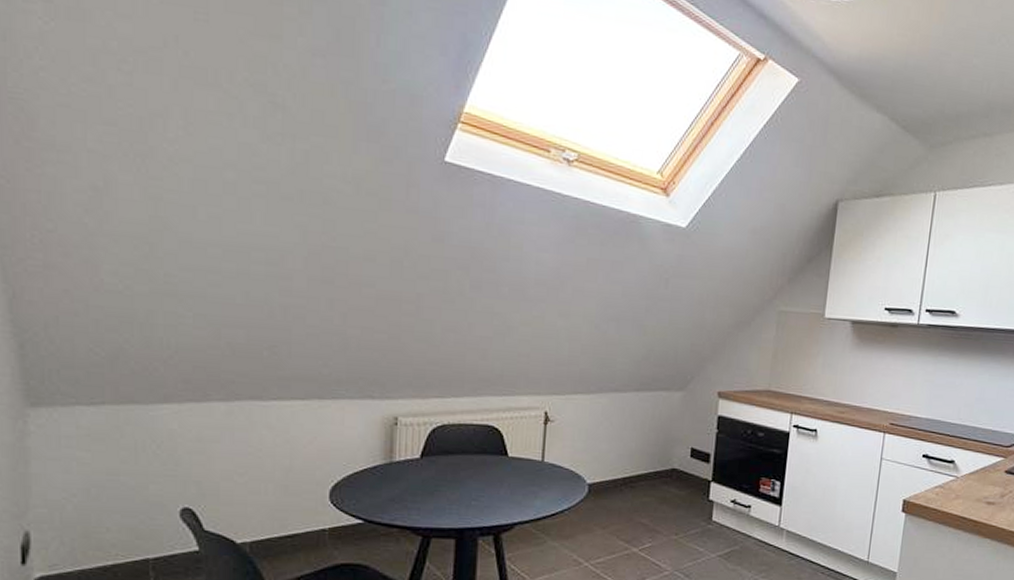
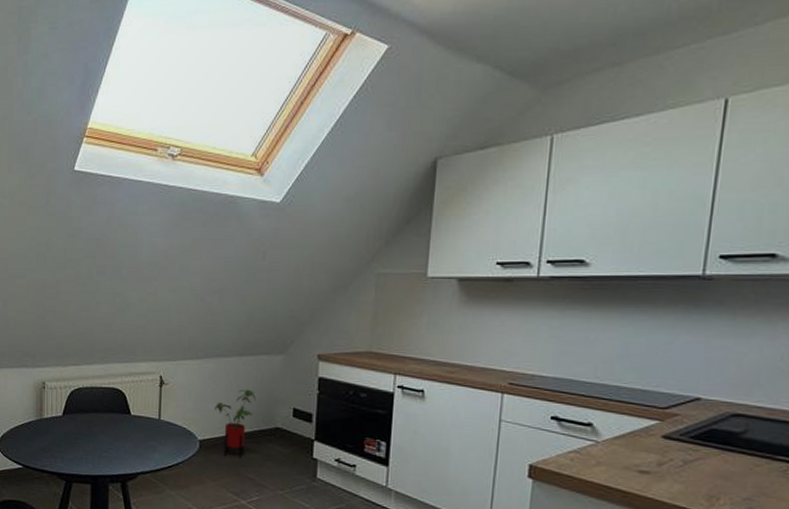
house plant: none [606,427,653,502] -> present [214,389,257,458]

